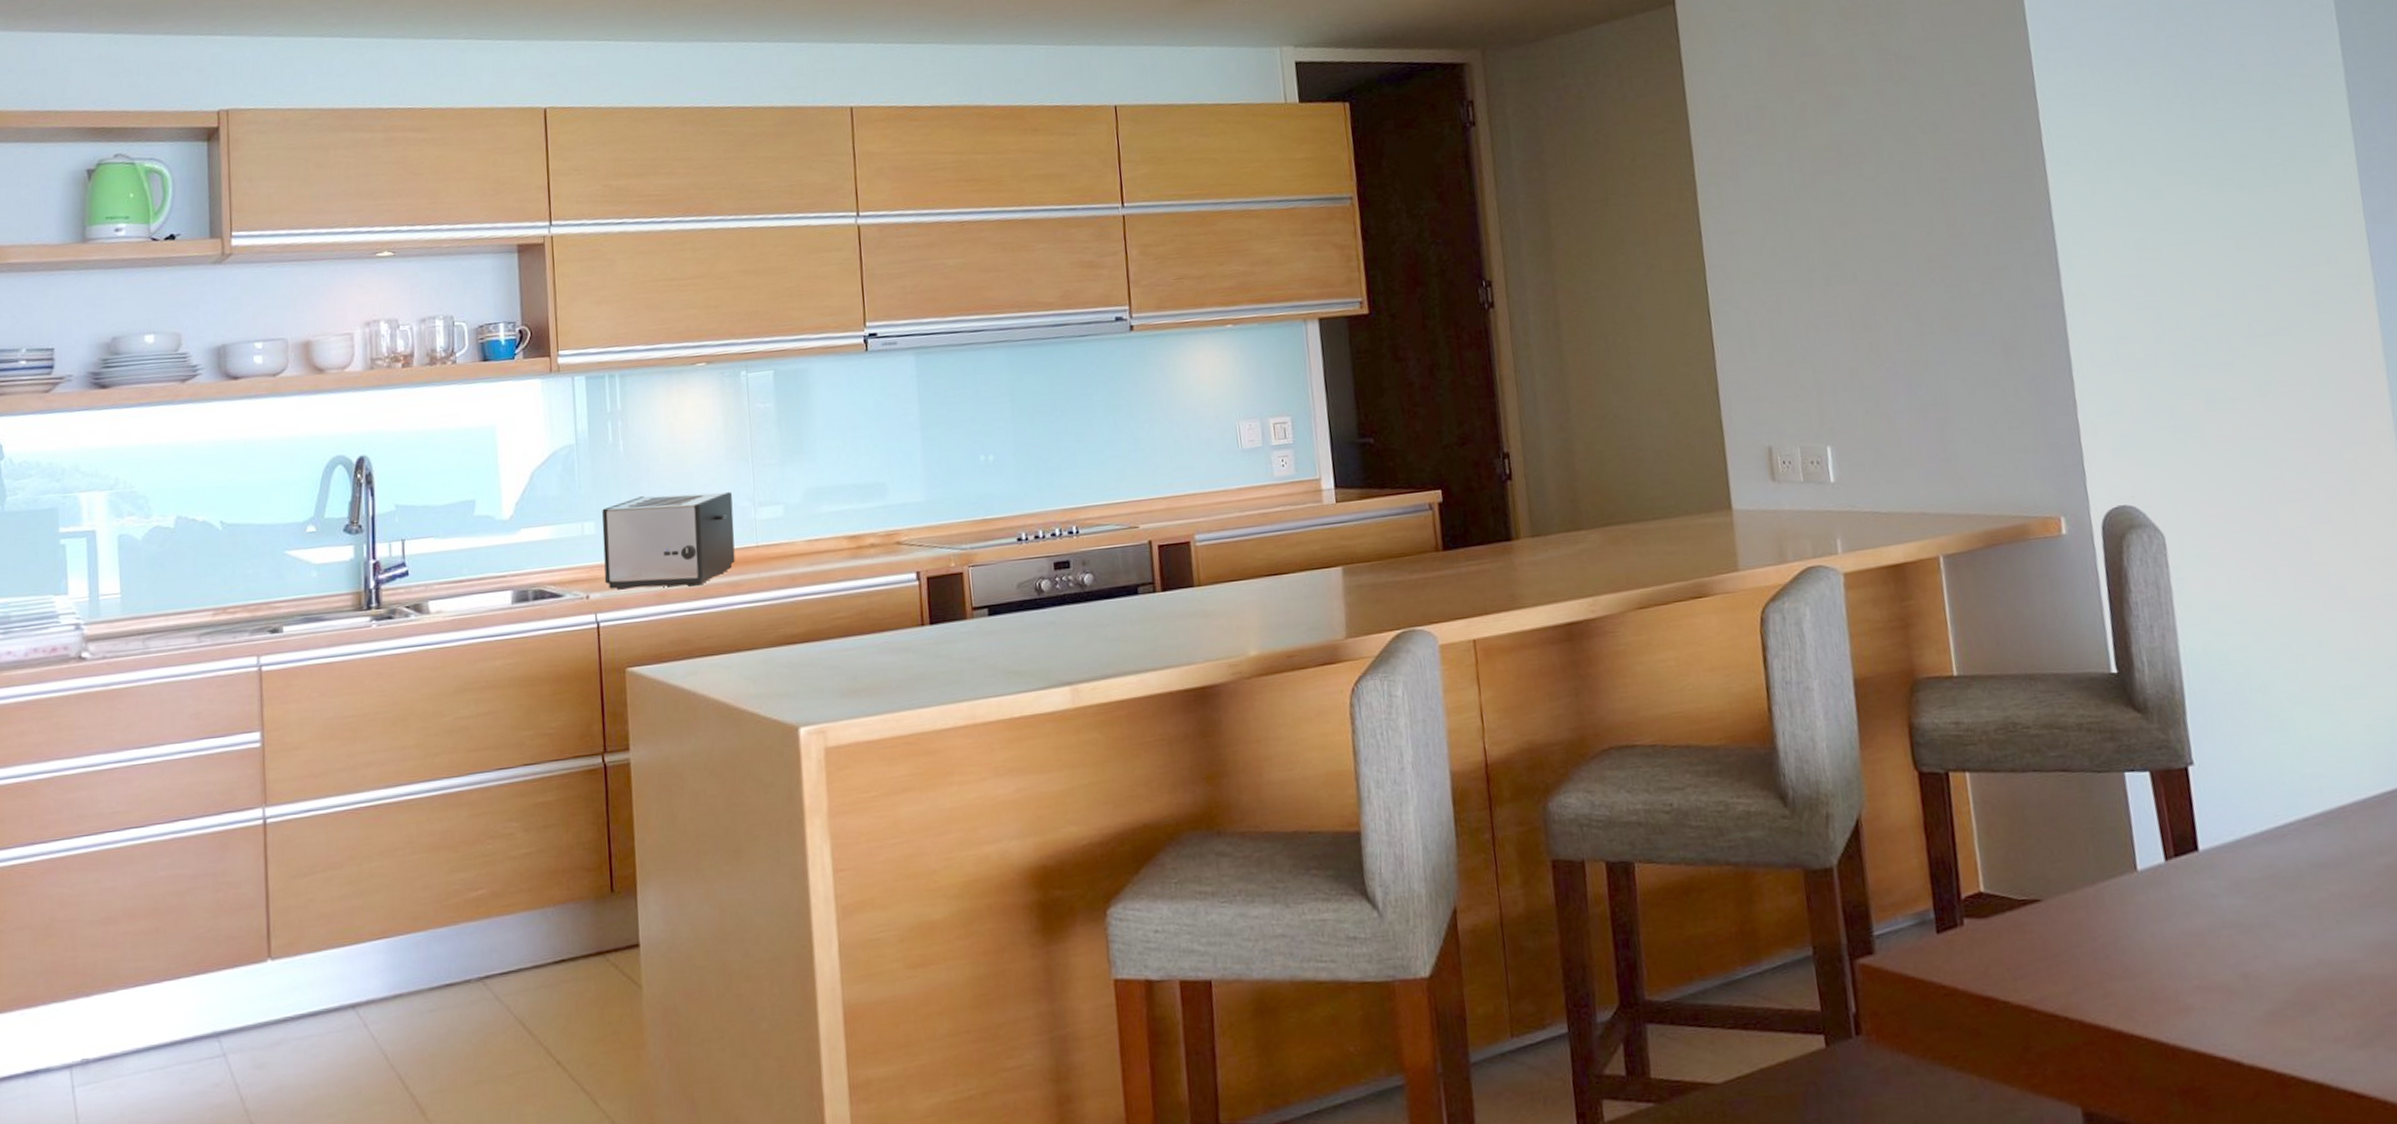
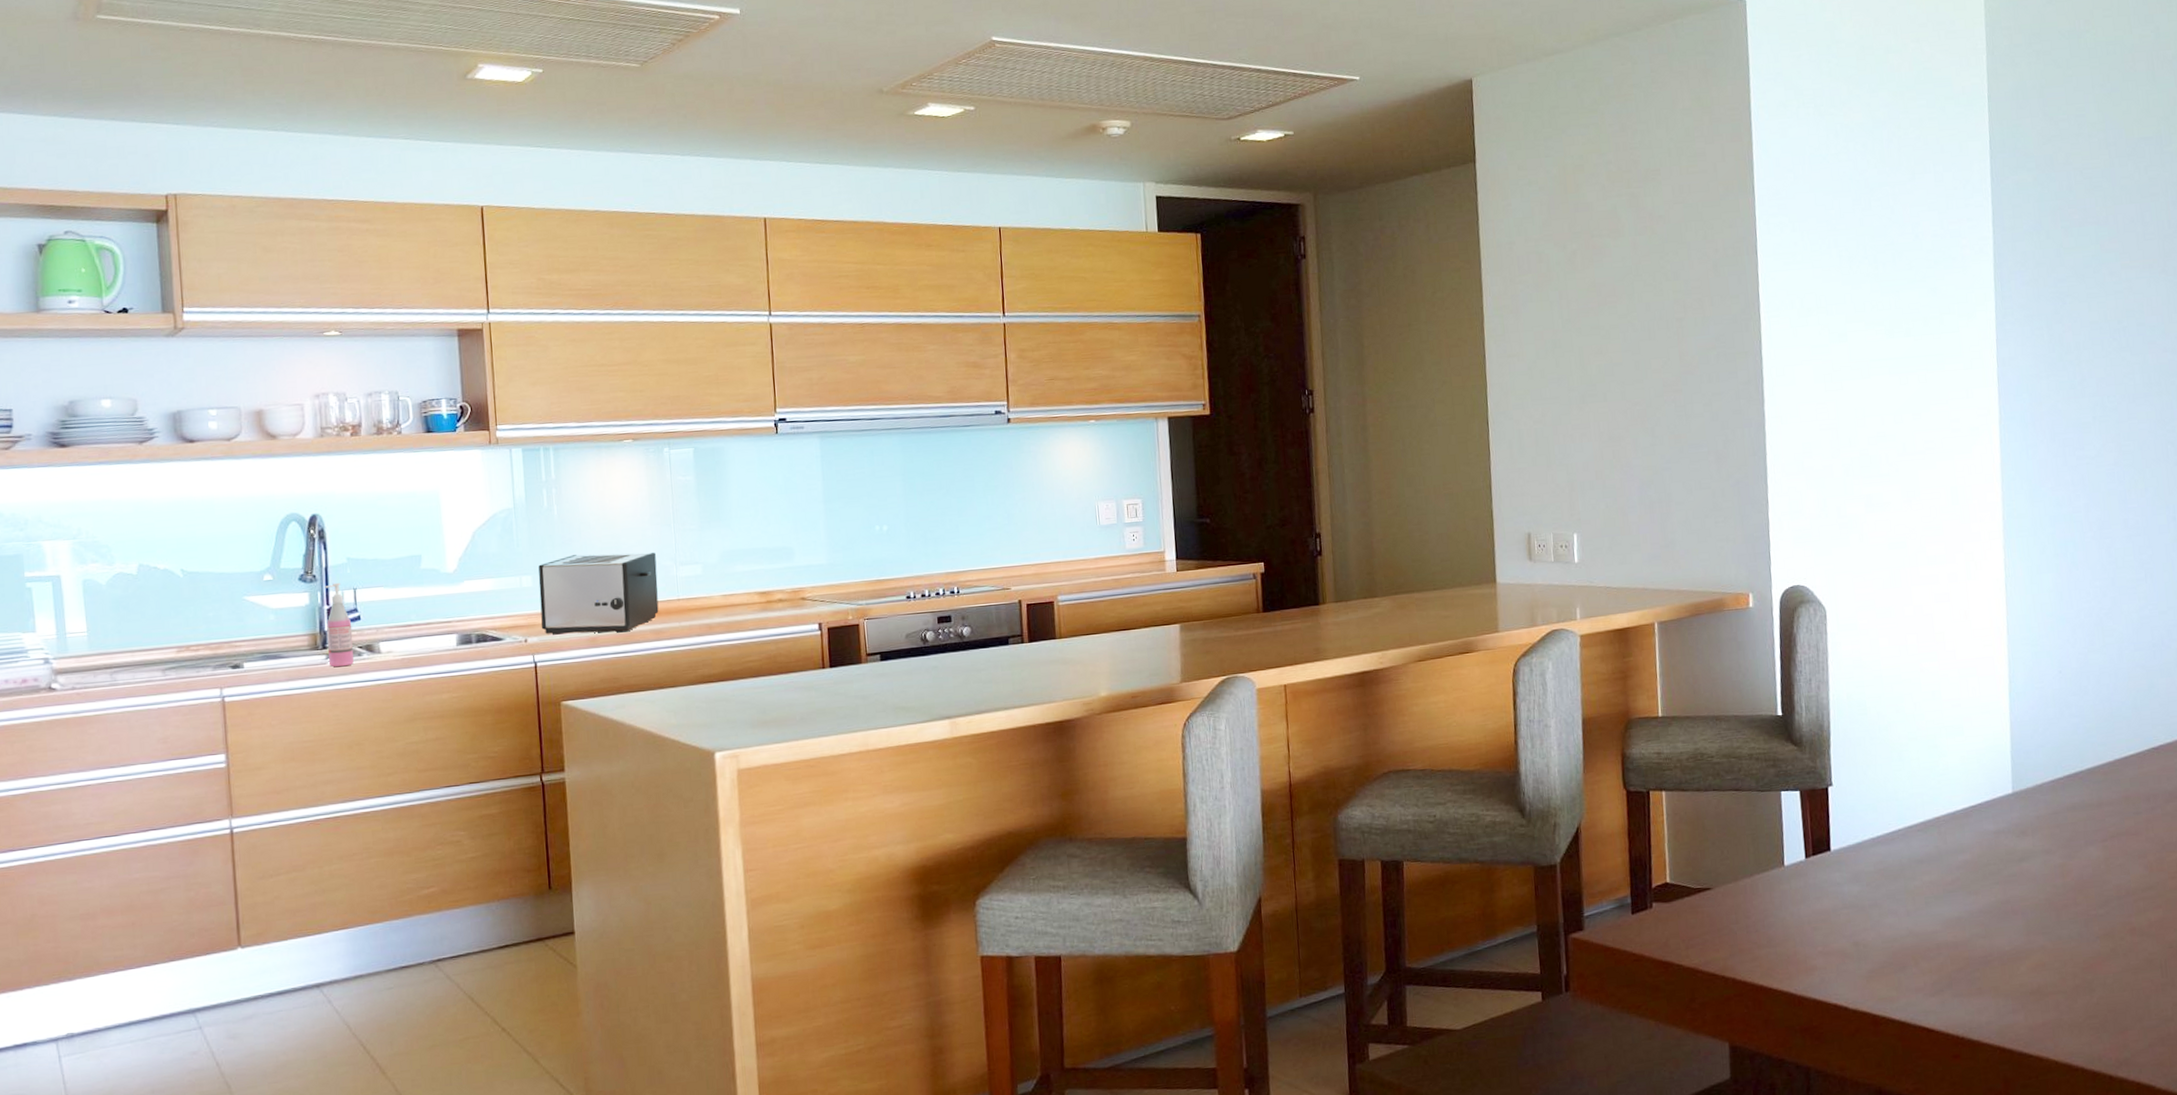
soap dispenser: none [371,533,401,630] -> present [325,582,354,667]

